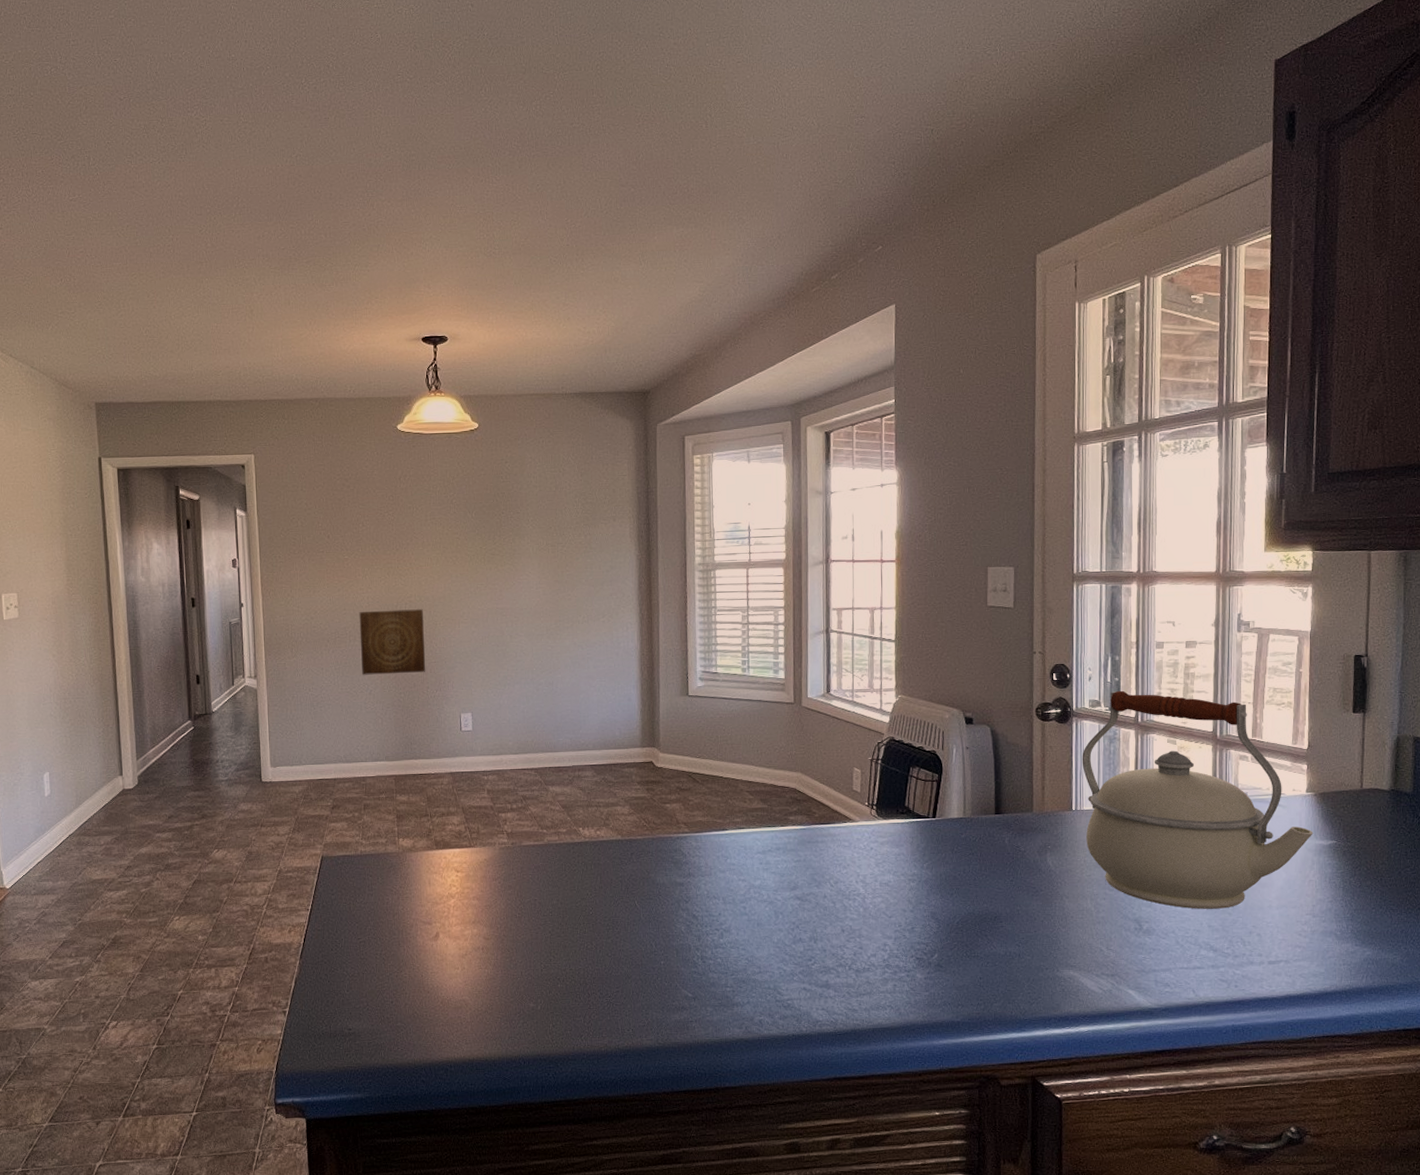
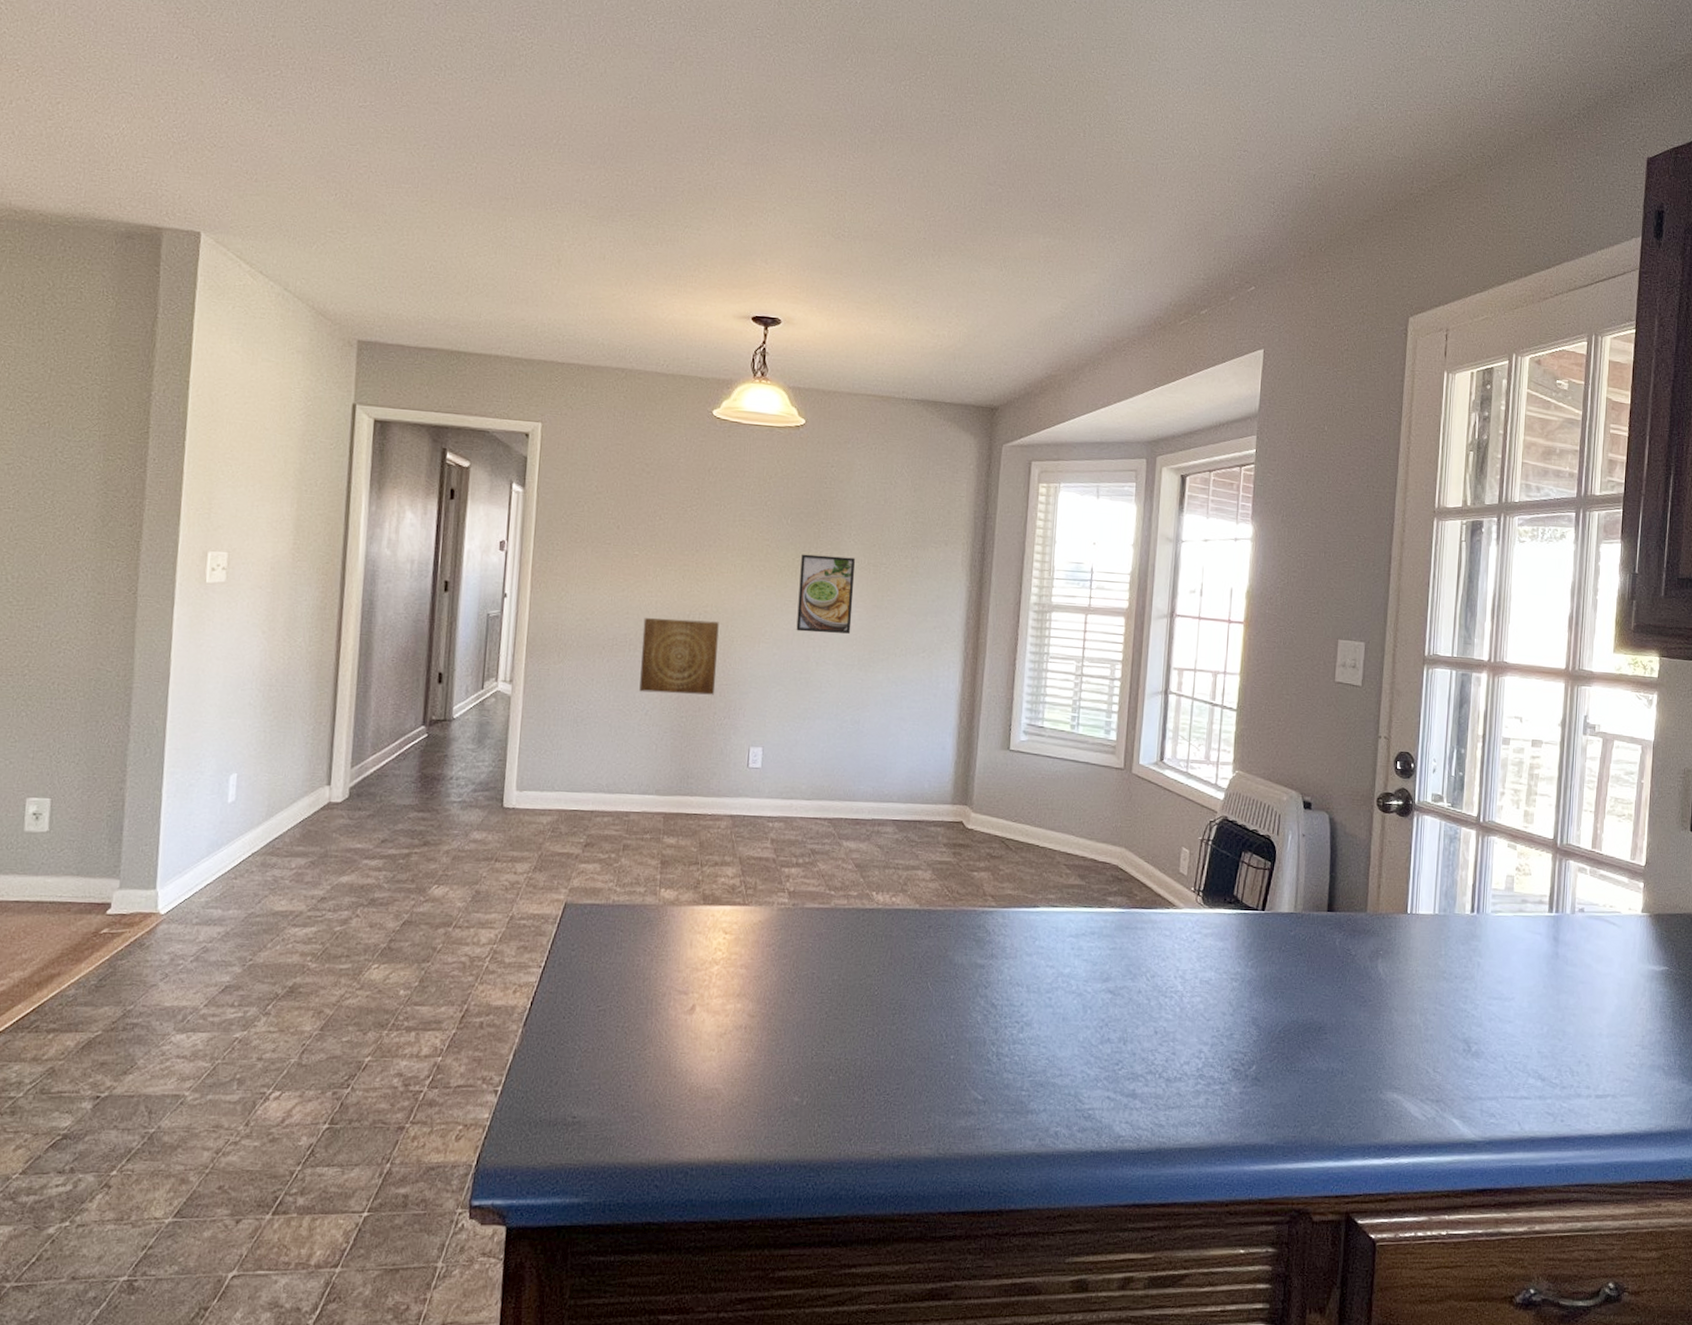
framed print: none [488,541,537,610] -> present [796,554,856,634]
kettle: present [1082,690,1313,909] -> none [1419,786,1647,1034]

